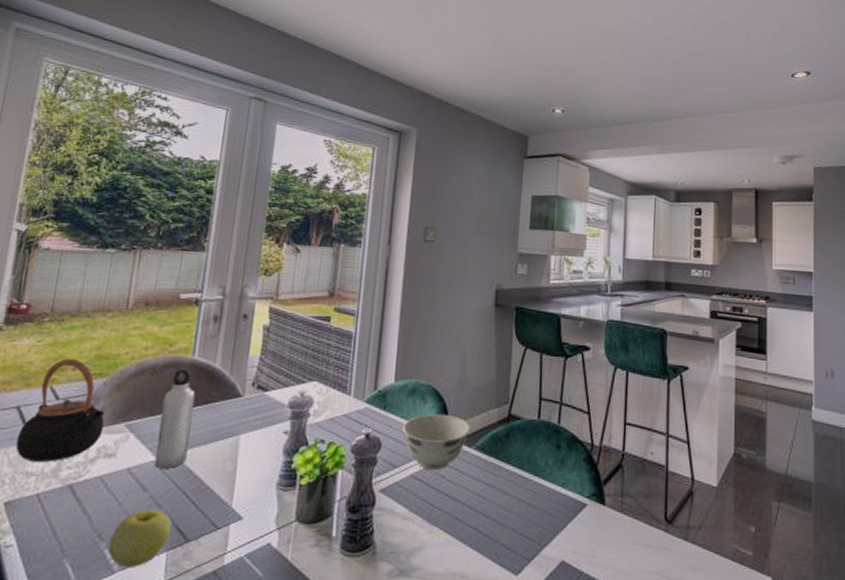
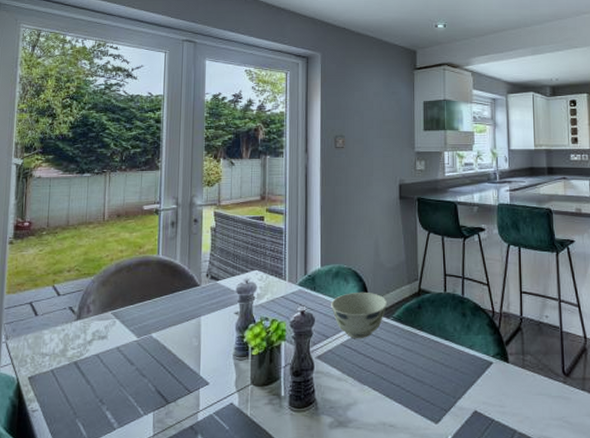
teapot: present [15,359,105,462] -> none [32,263,95,345]
apple: present [108,509,171,567] -> none [109,379,154,424]
water bottle: present [154,368,196,468] -> none [136,266,163,346]

